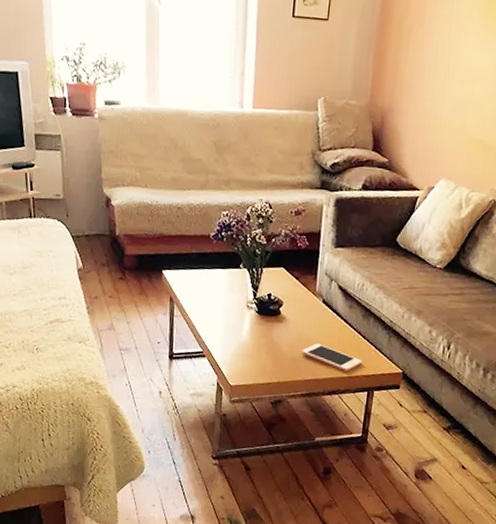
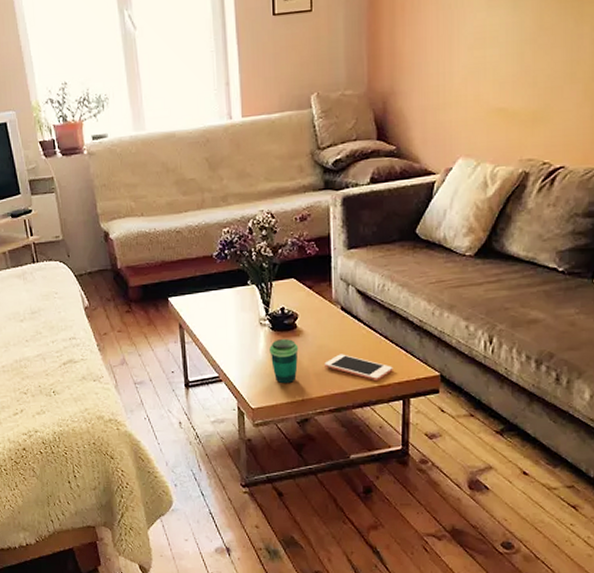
cup: none [253,323,280,366] -> present [269,339,299,384]

